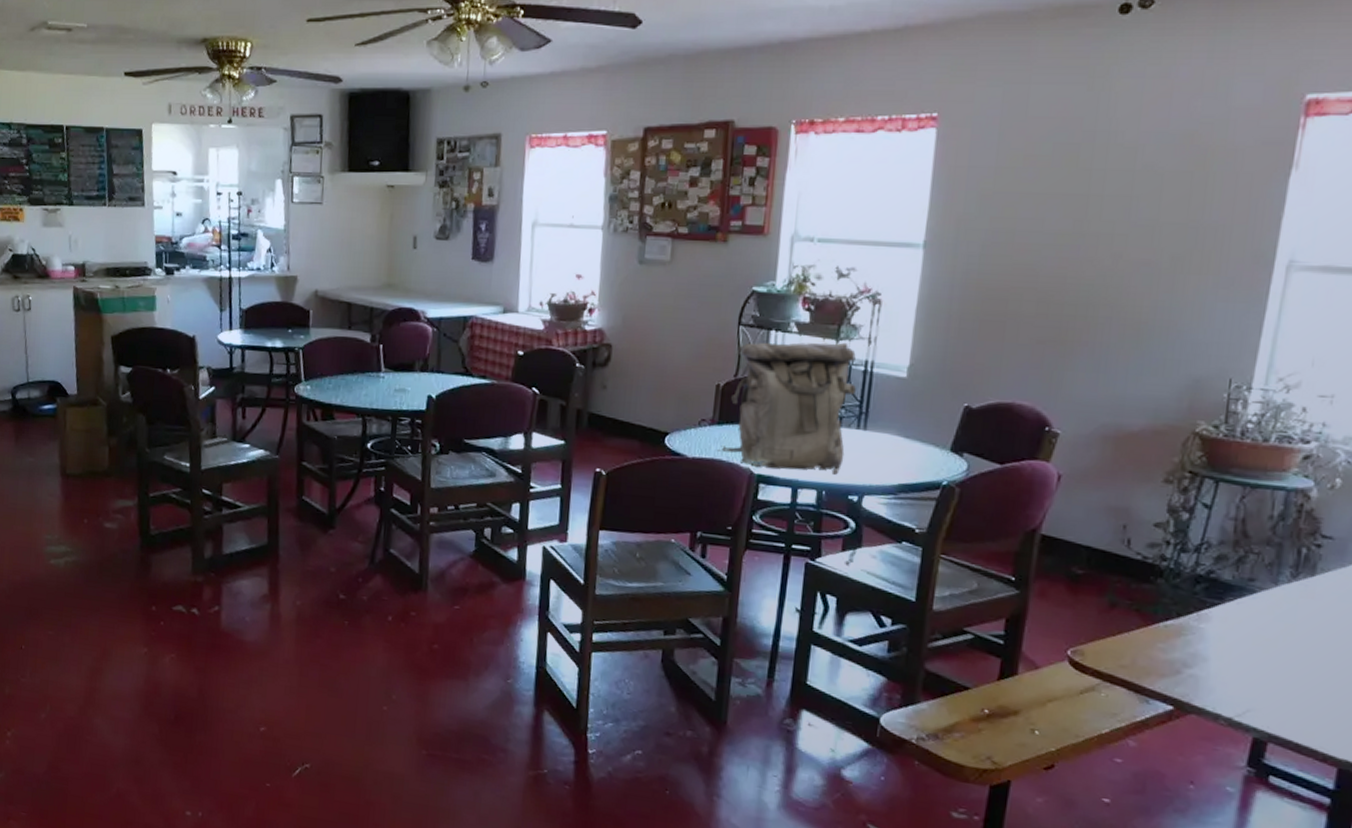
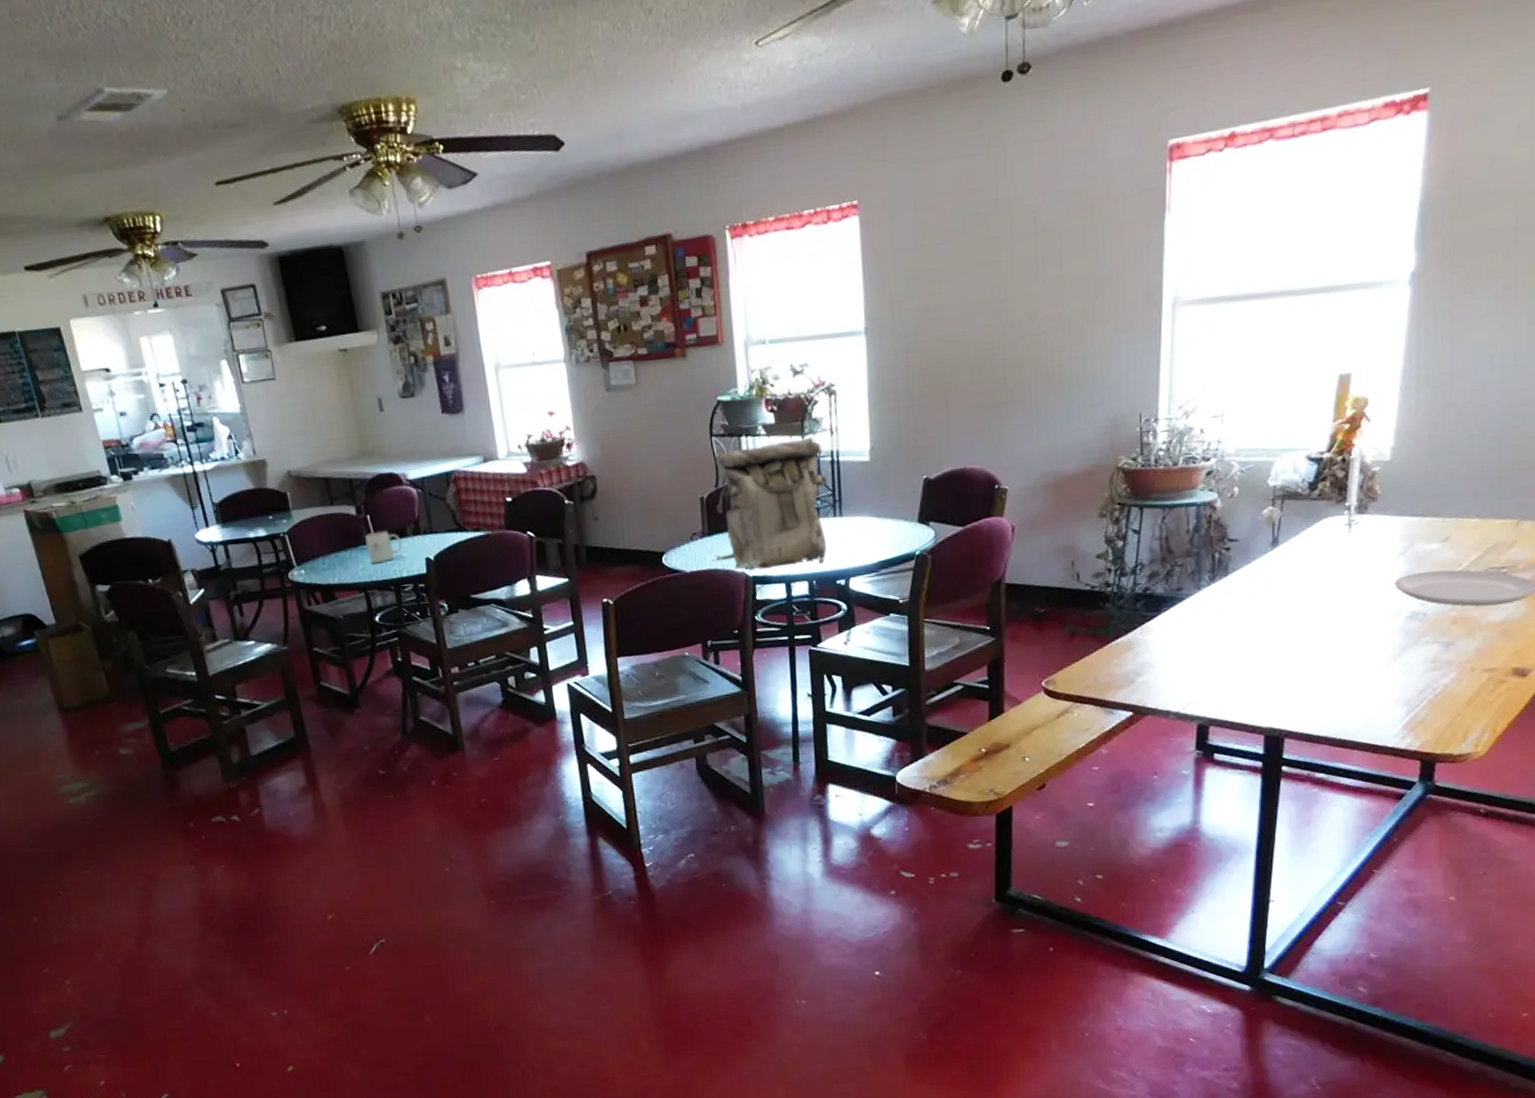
mug: none [373,361,408,393] -> present [365,530,402,564]

